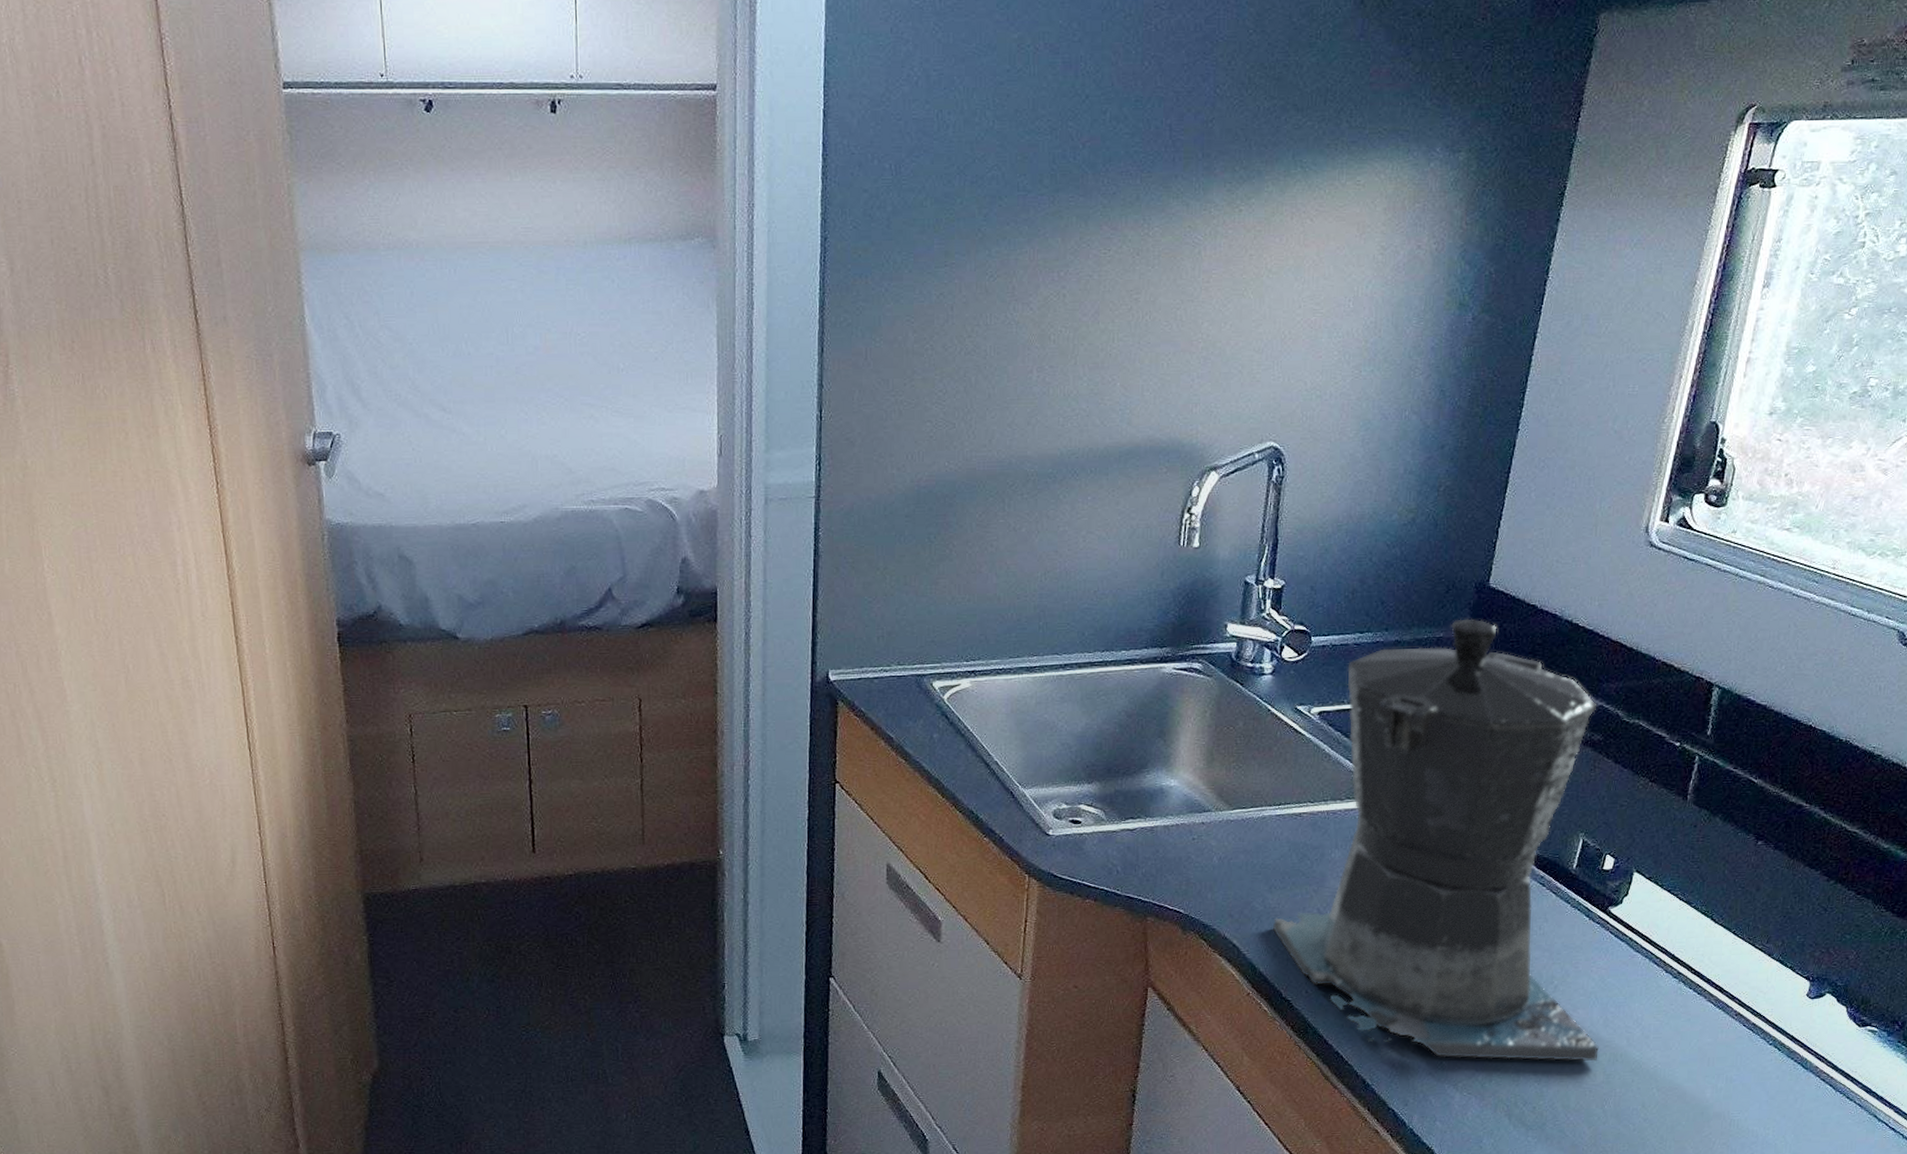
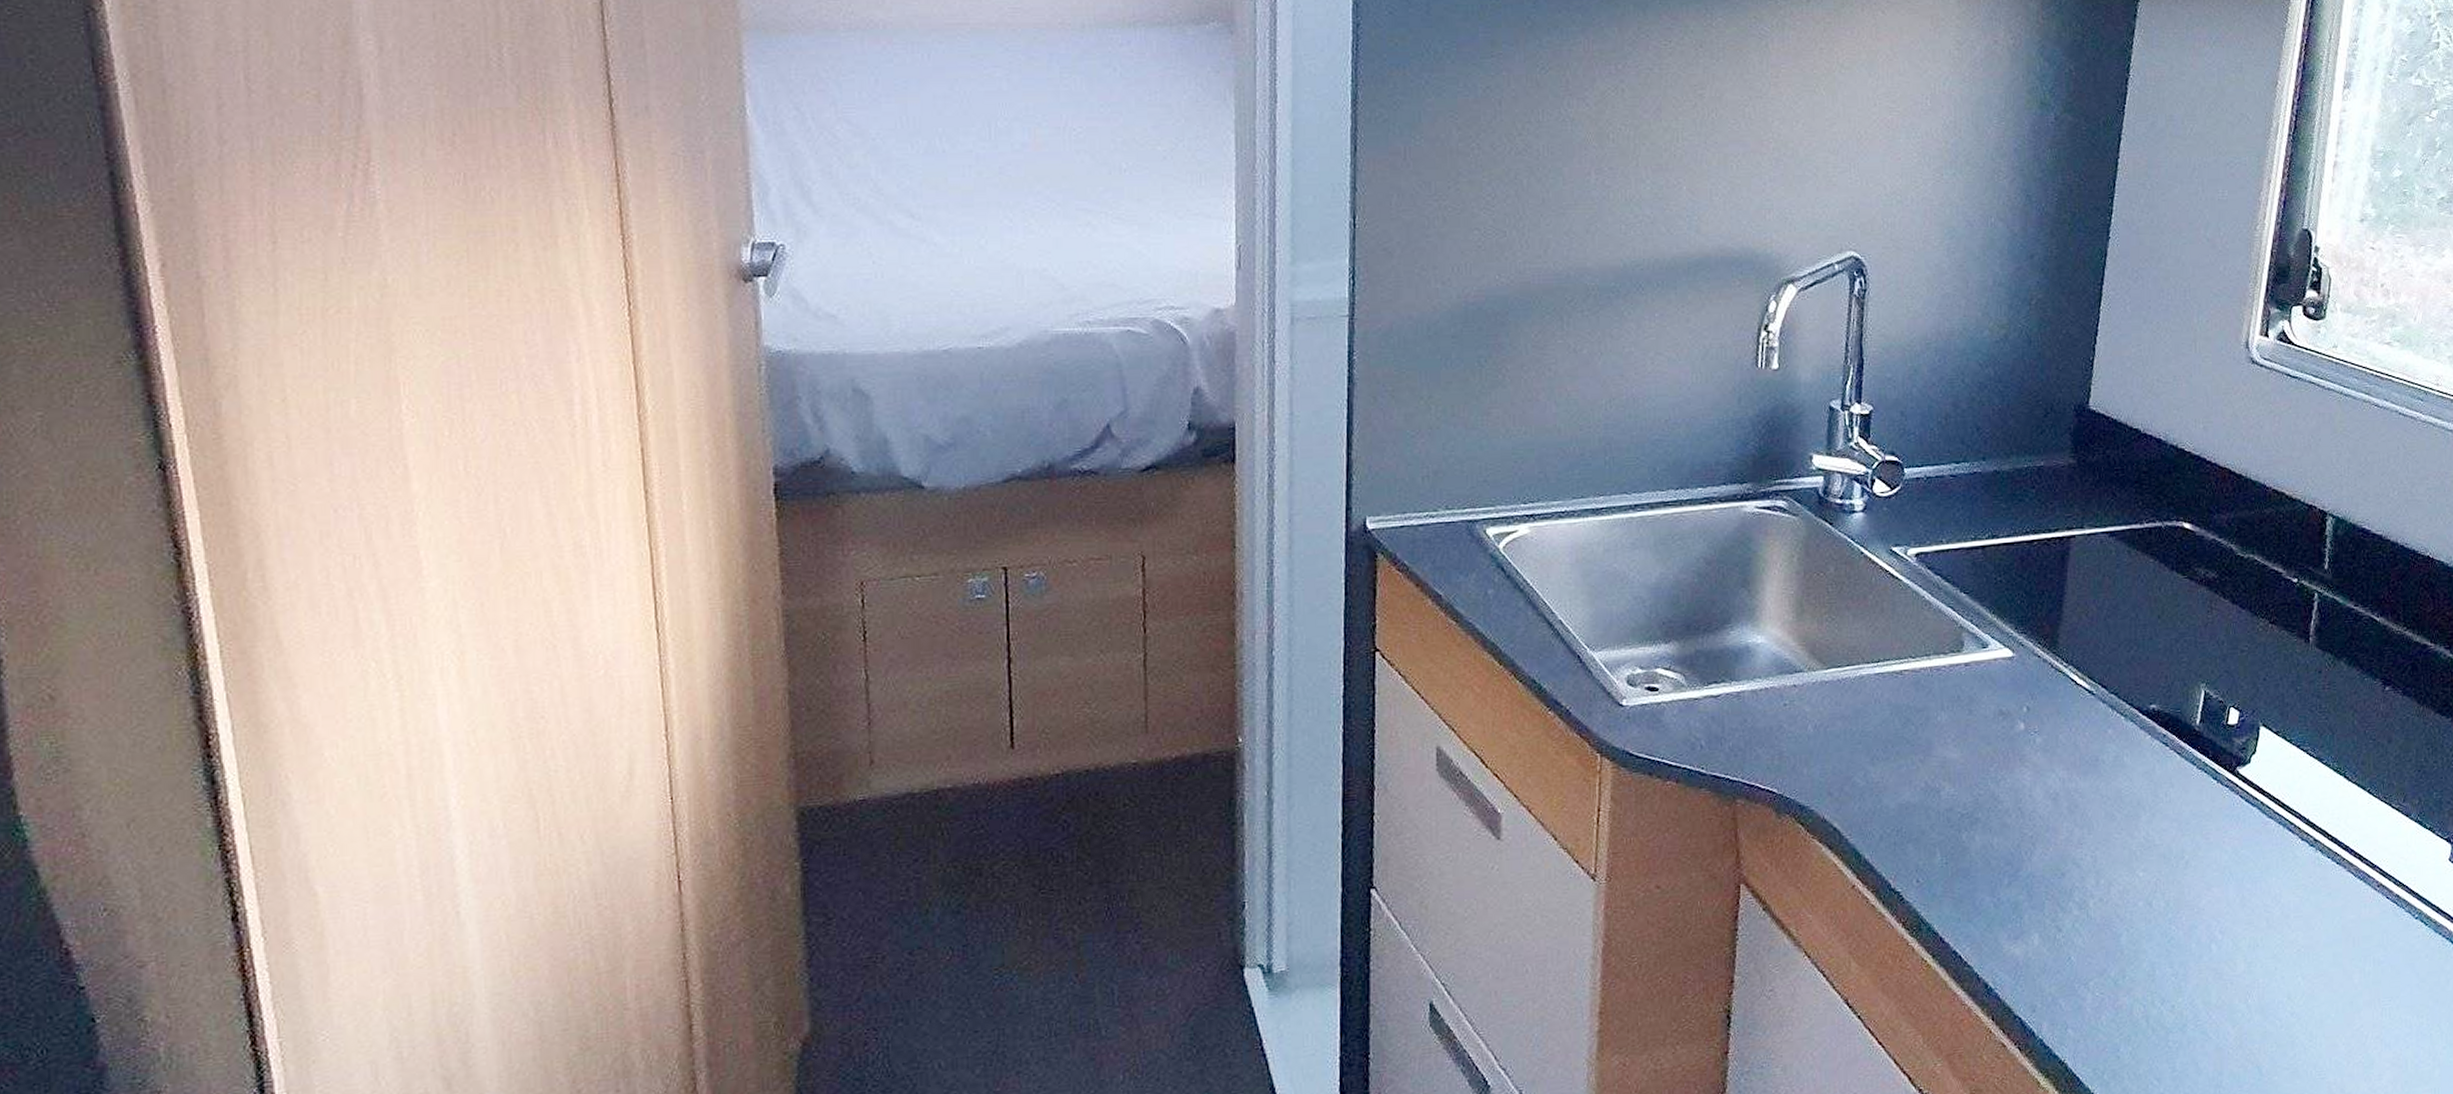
coffee maker: present [1272,618,1600,1061] -> none [1876,445,2238,952]

